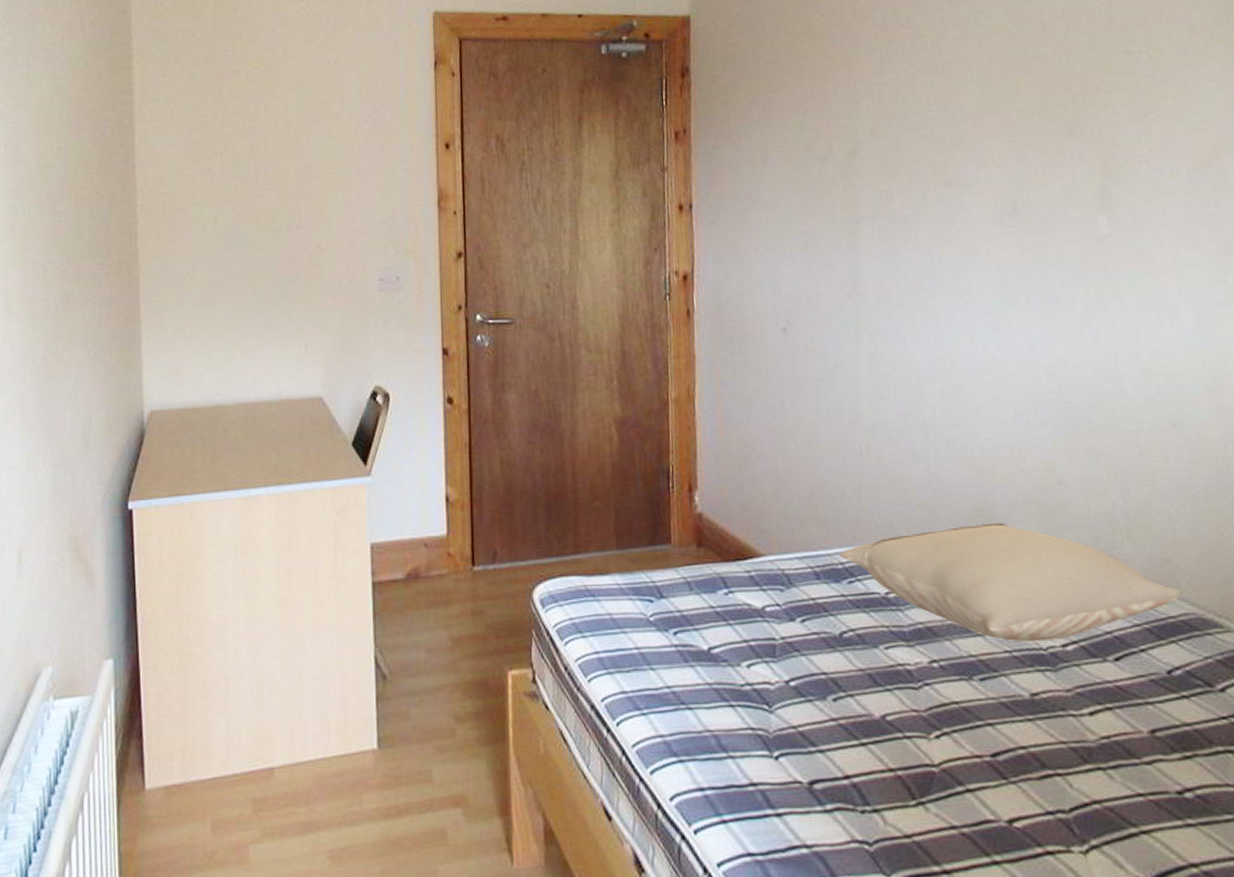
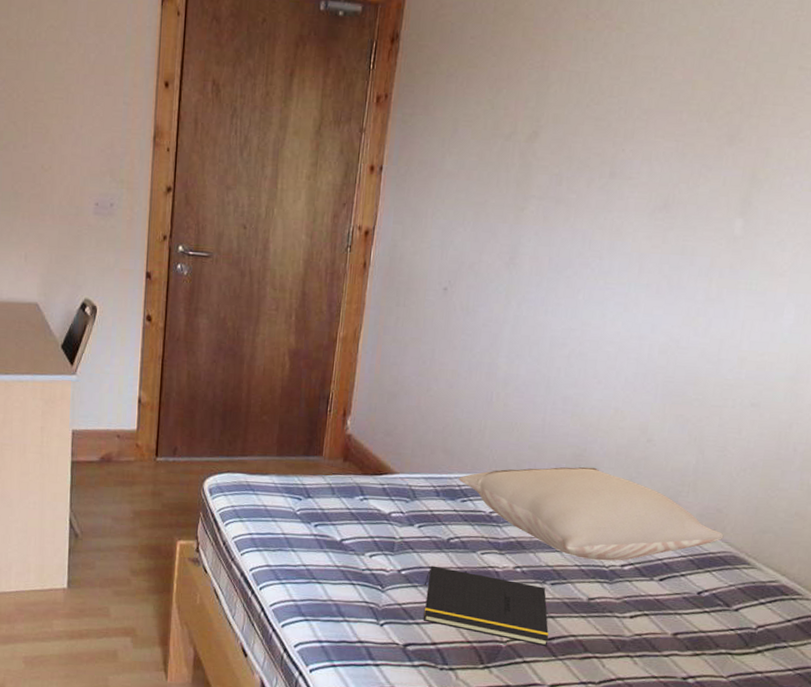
notepad: none [822,670,993,766] -> present [424,565,549,646]

